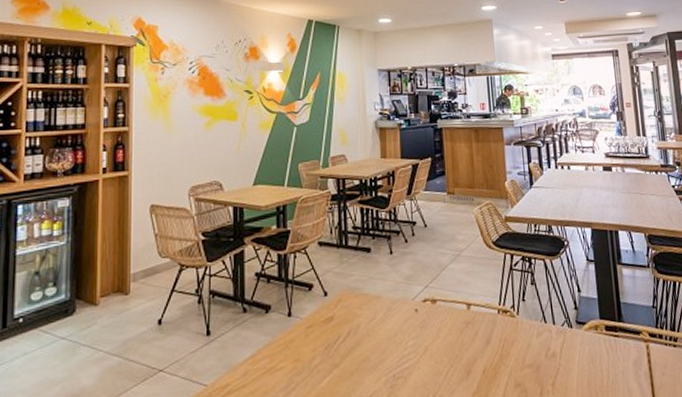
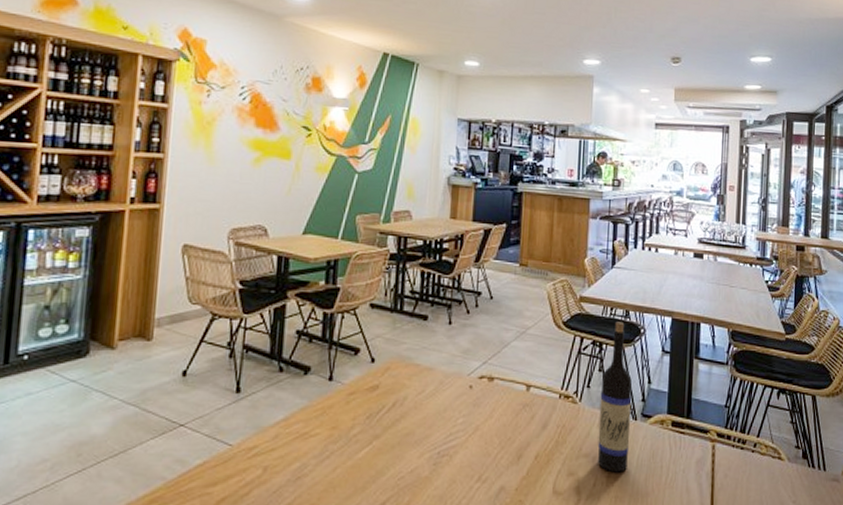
wine bottle: none [534,236,570,380] -> present [597,321,632,473]

